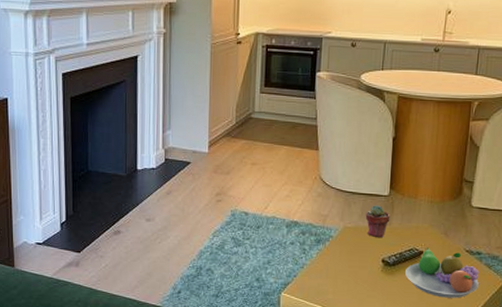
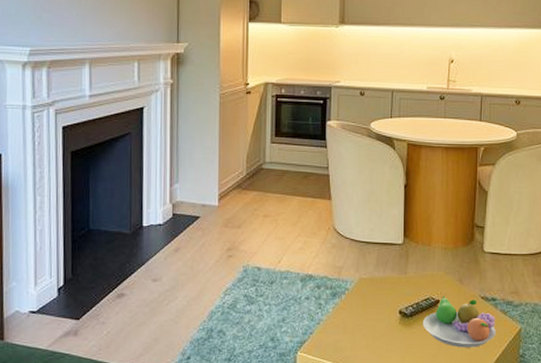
potted succulent: present [365,205,391,237] -> none [380,254,405,287]

